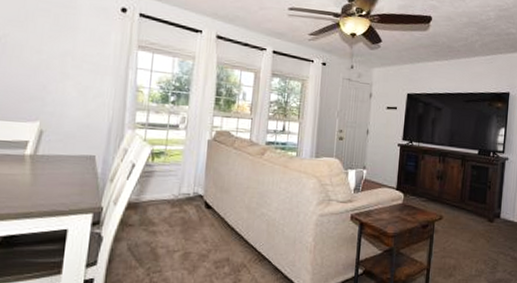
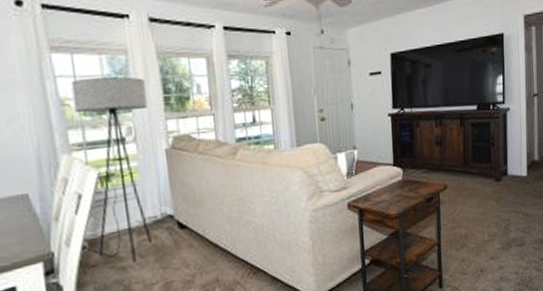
floor lamp: none [124,73,203,230] -> present [71,76,152,264]

